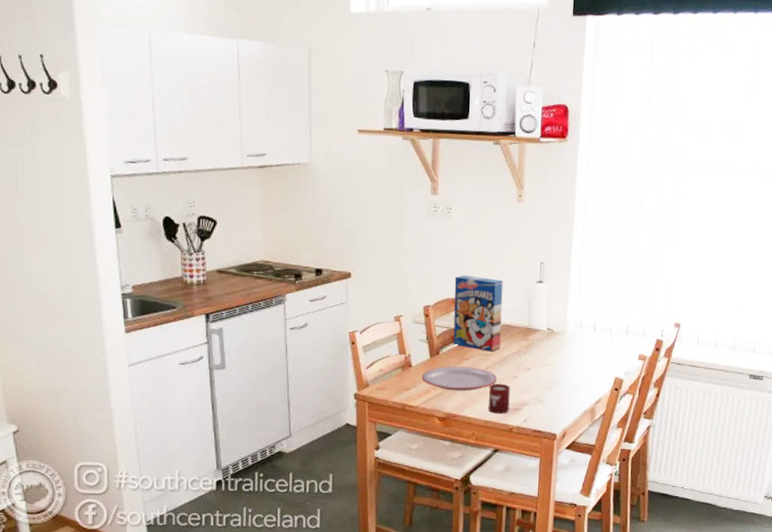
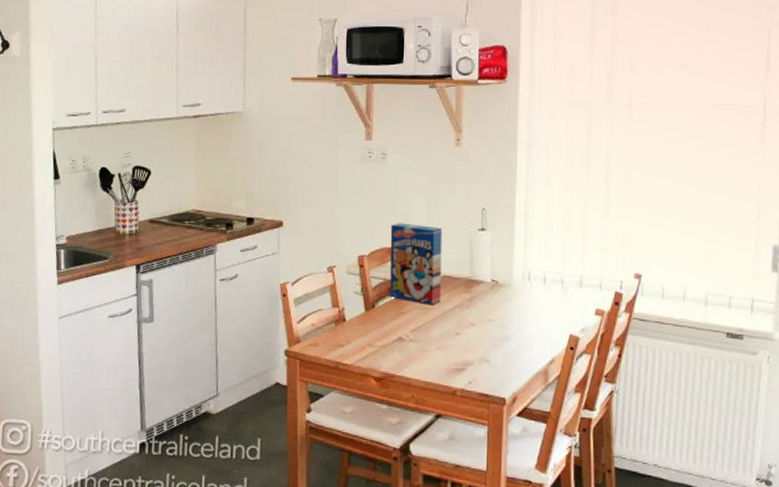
plate: present [421,366,497,391] -> none [356,320,438,349]
cup: present [488,383,510,414] -> none [428,340,453,375]

